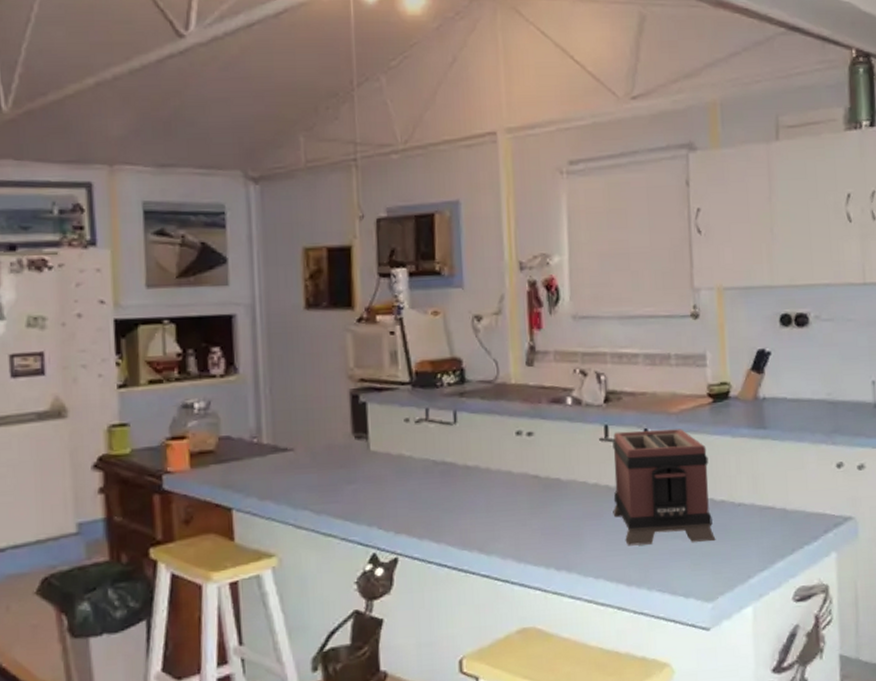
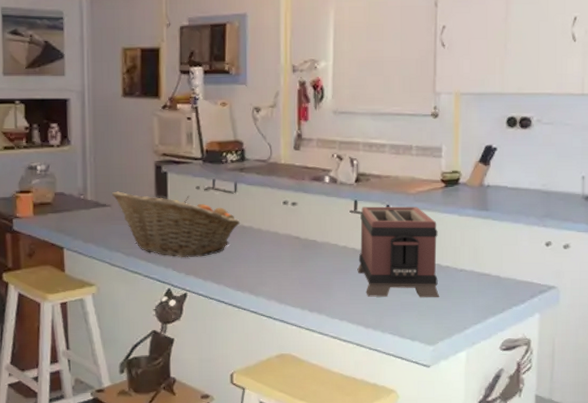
fruit basket: none [295,430,464,512] -> present [112,191,241,258]

